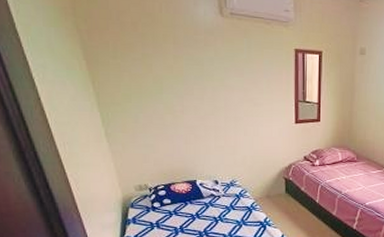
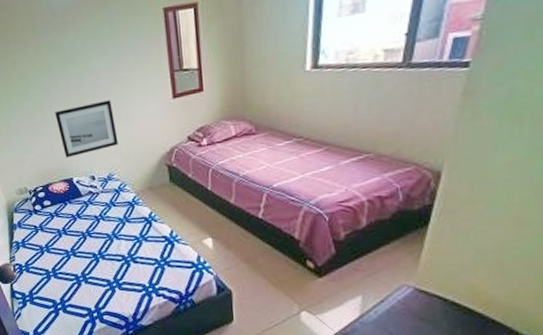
wall art: none [186,115,244,162] -> present [55,100,118,158]

